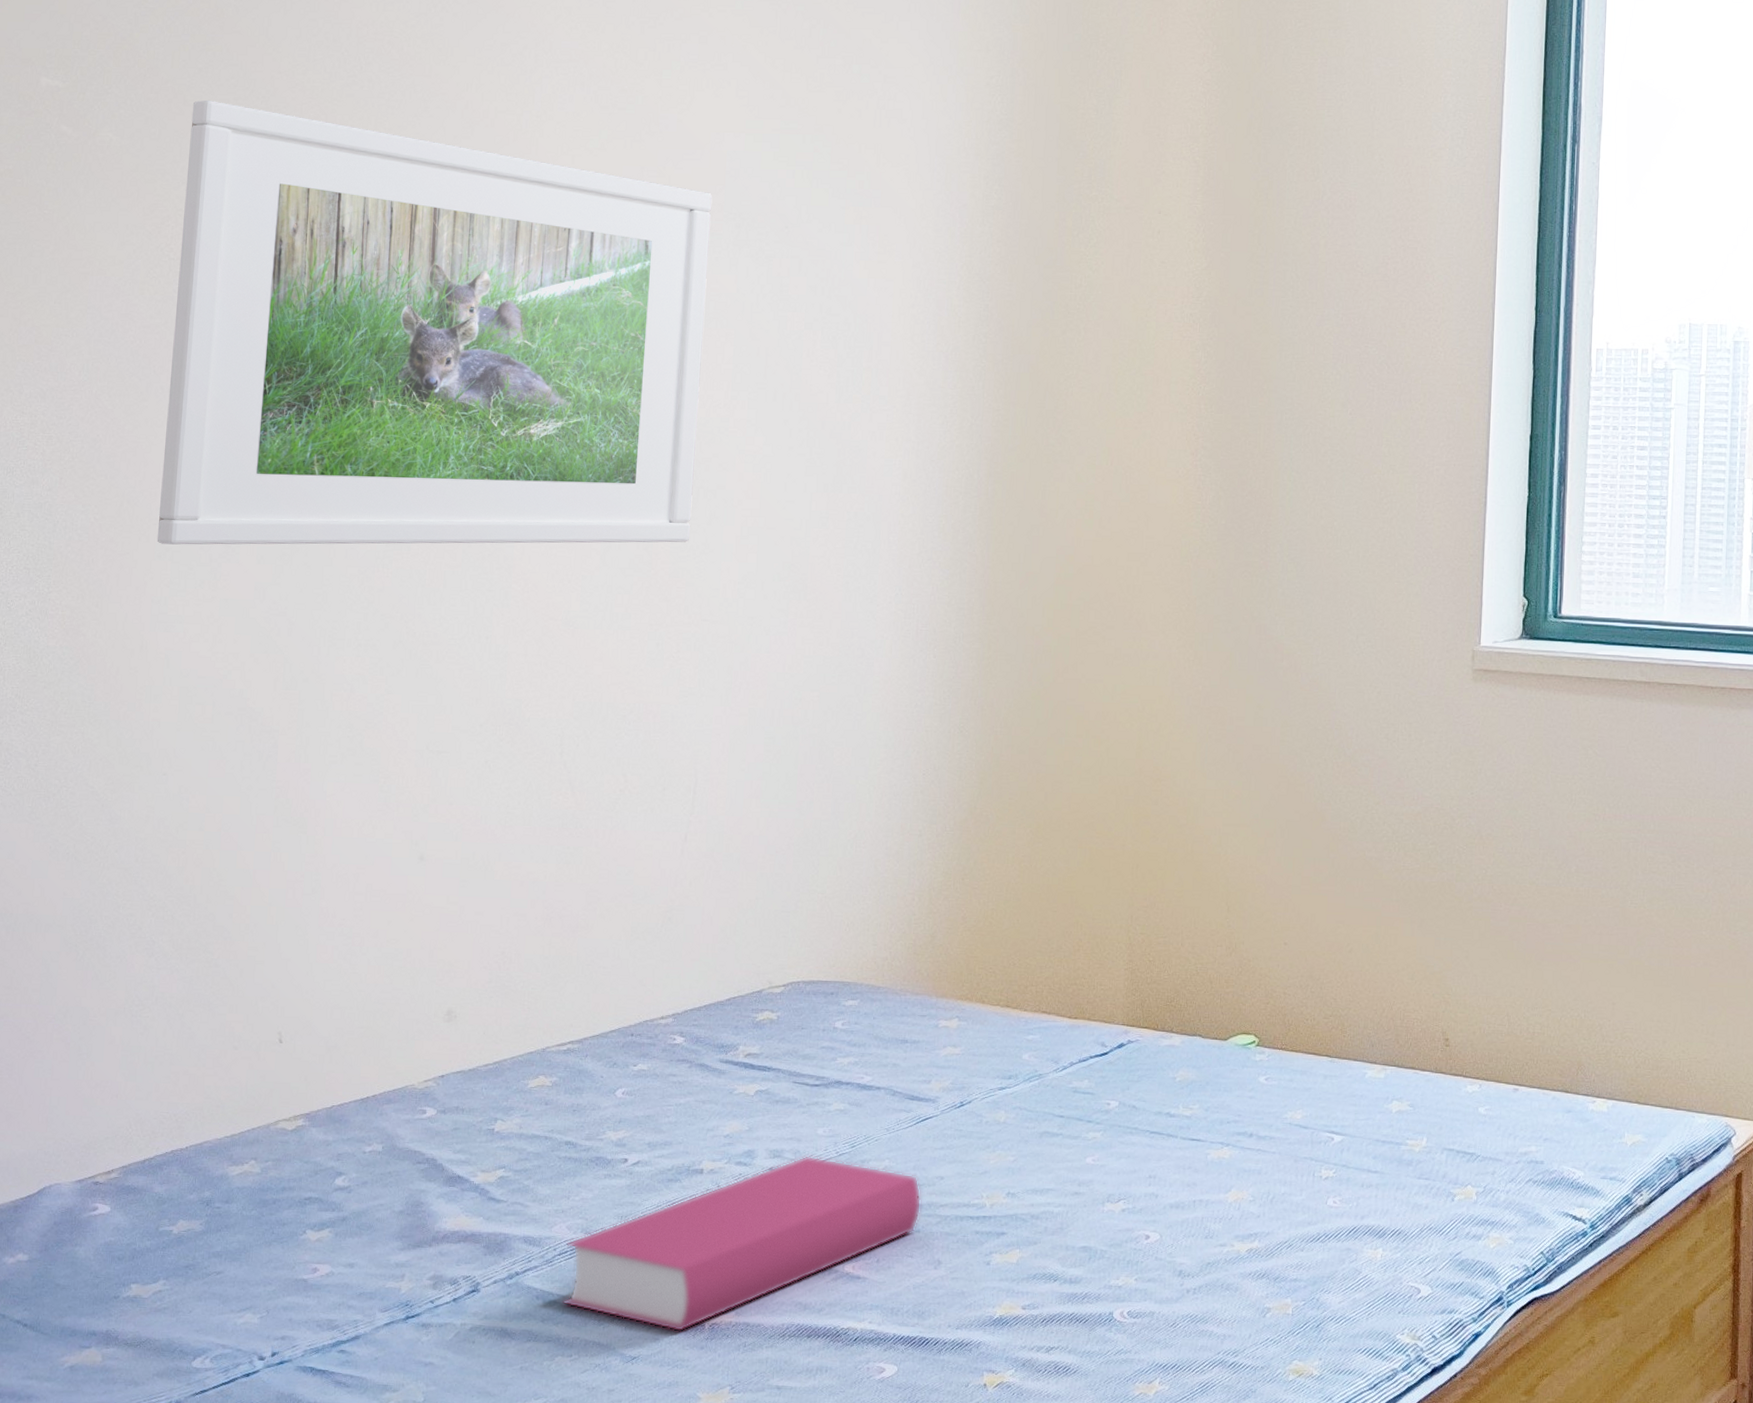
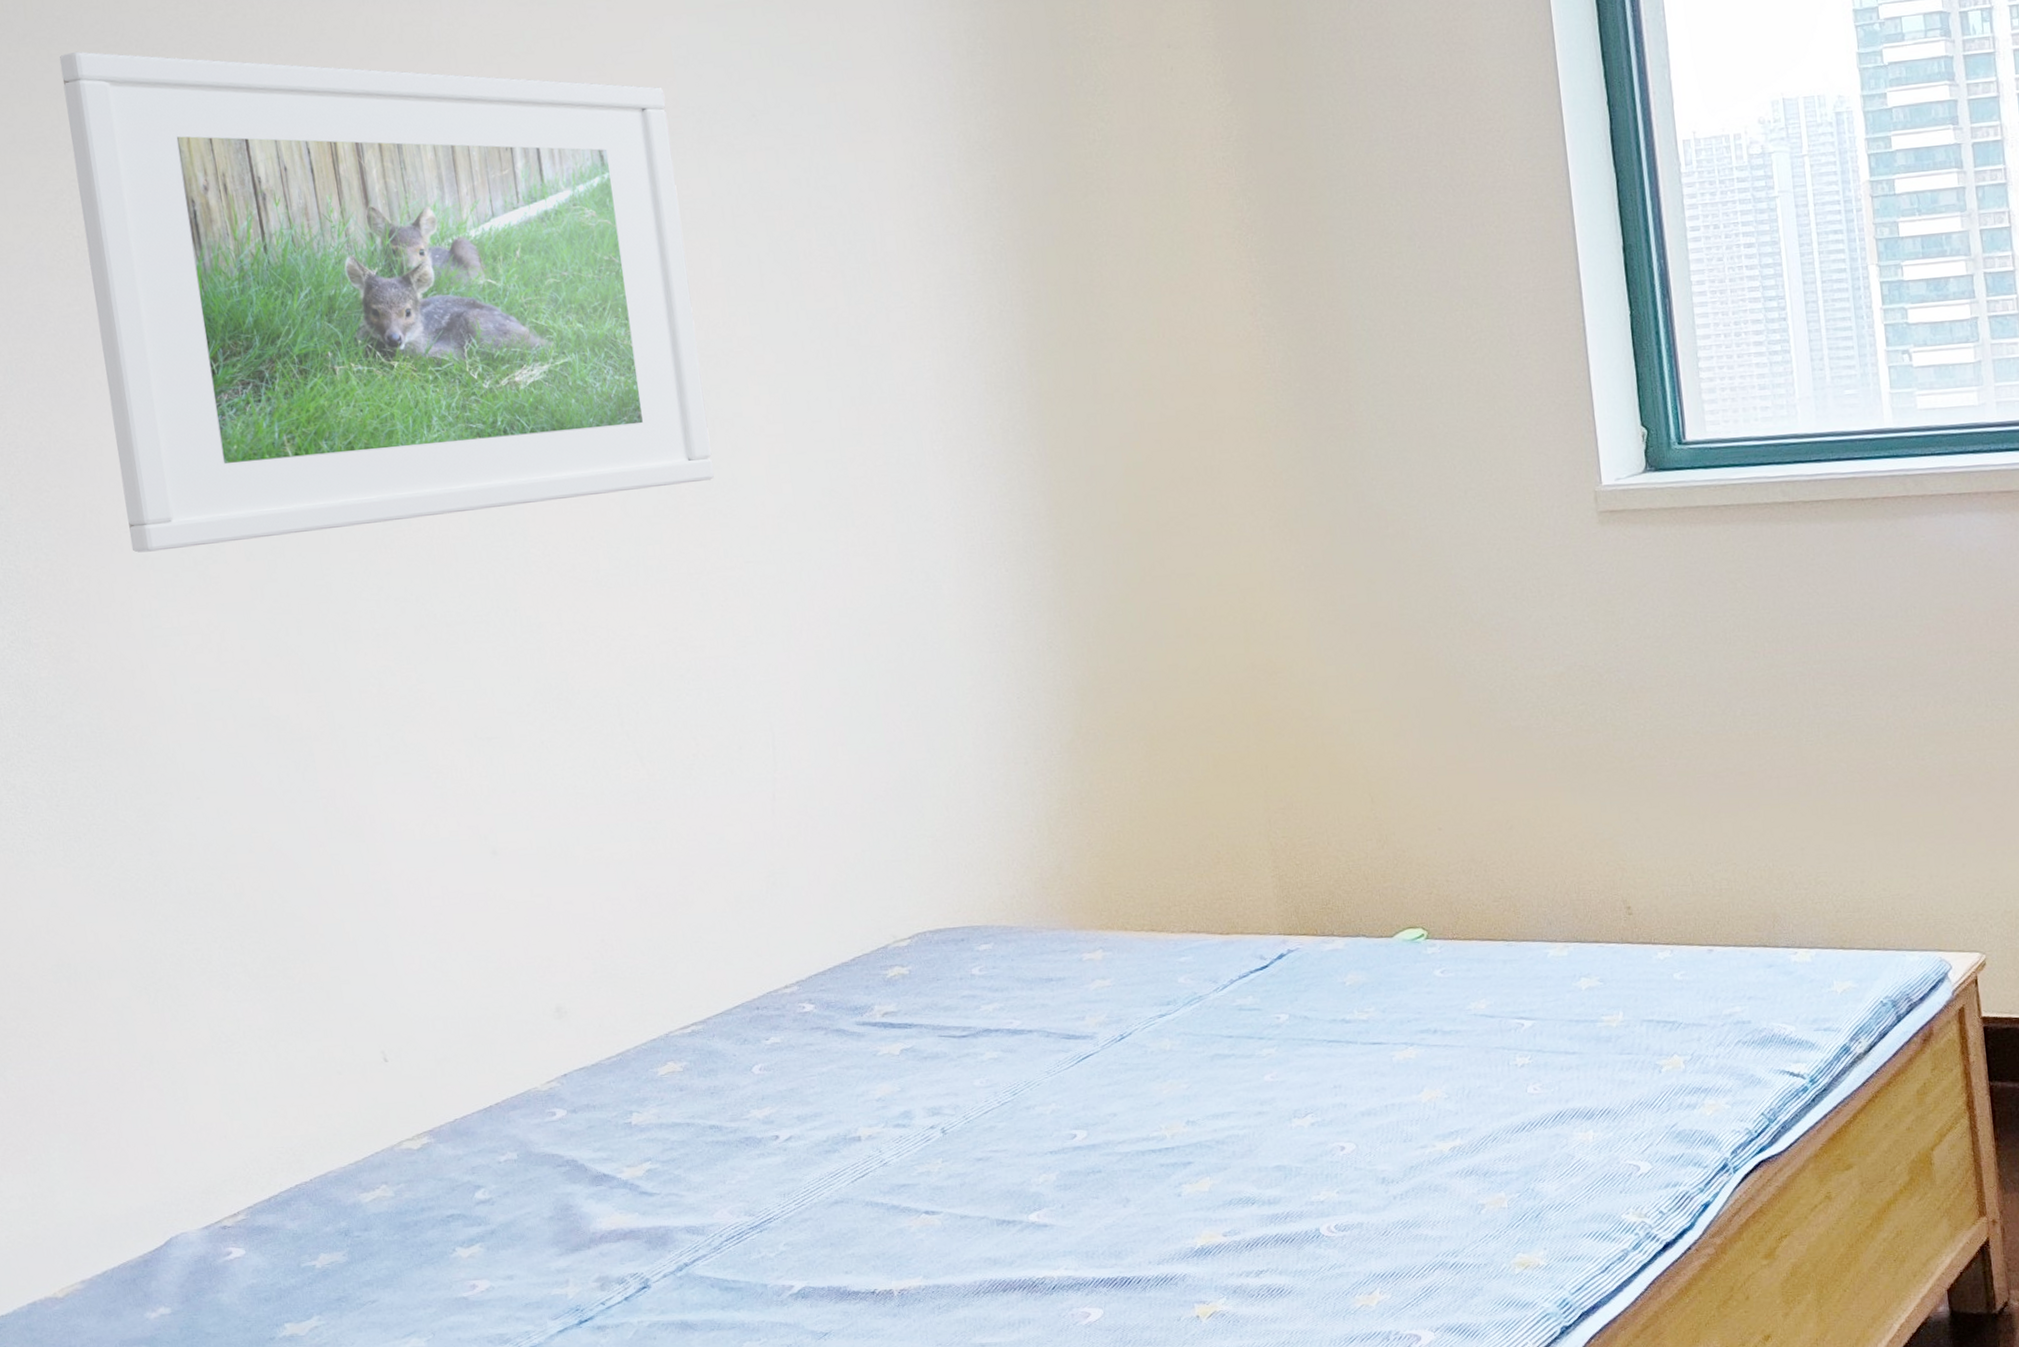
book: present [562,1155,922,1332] -> none [732,1108,1099,1303]

